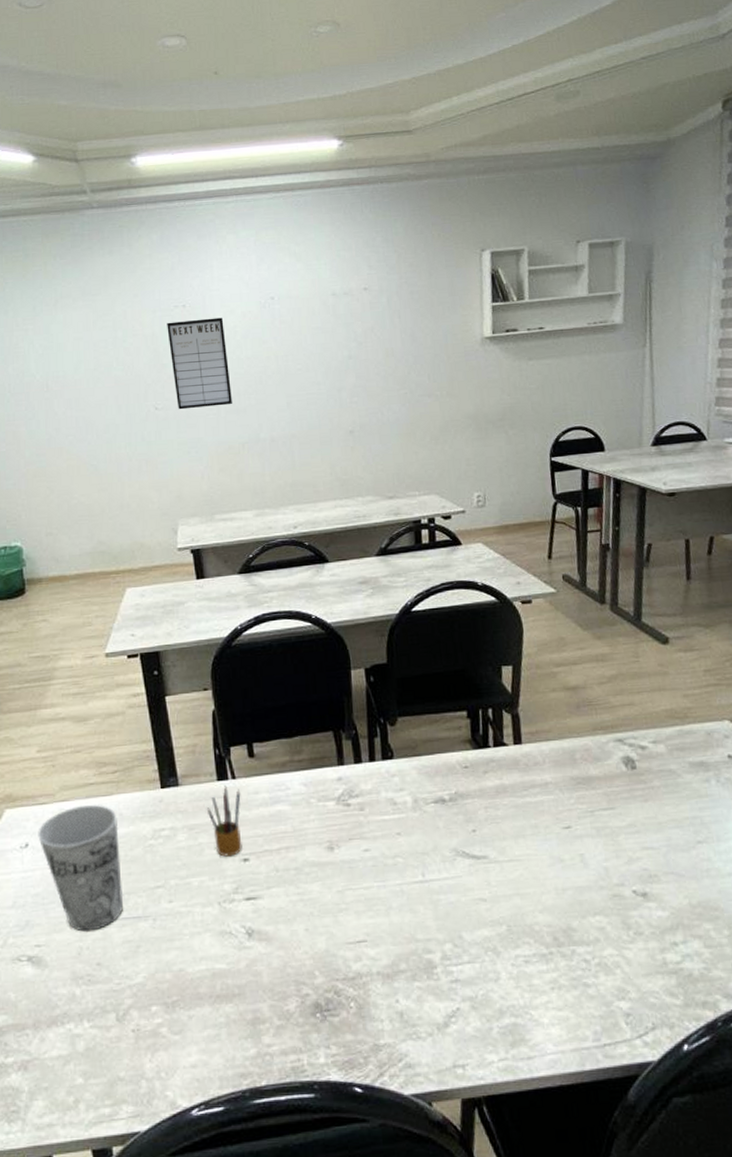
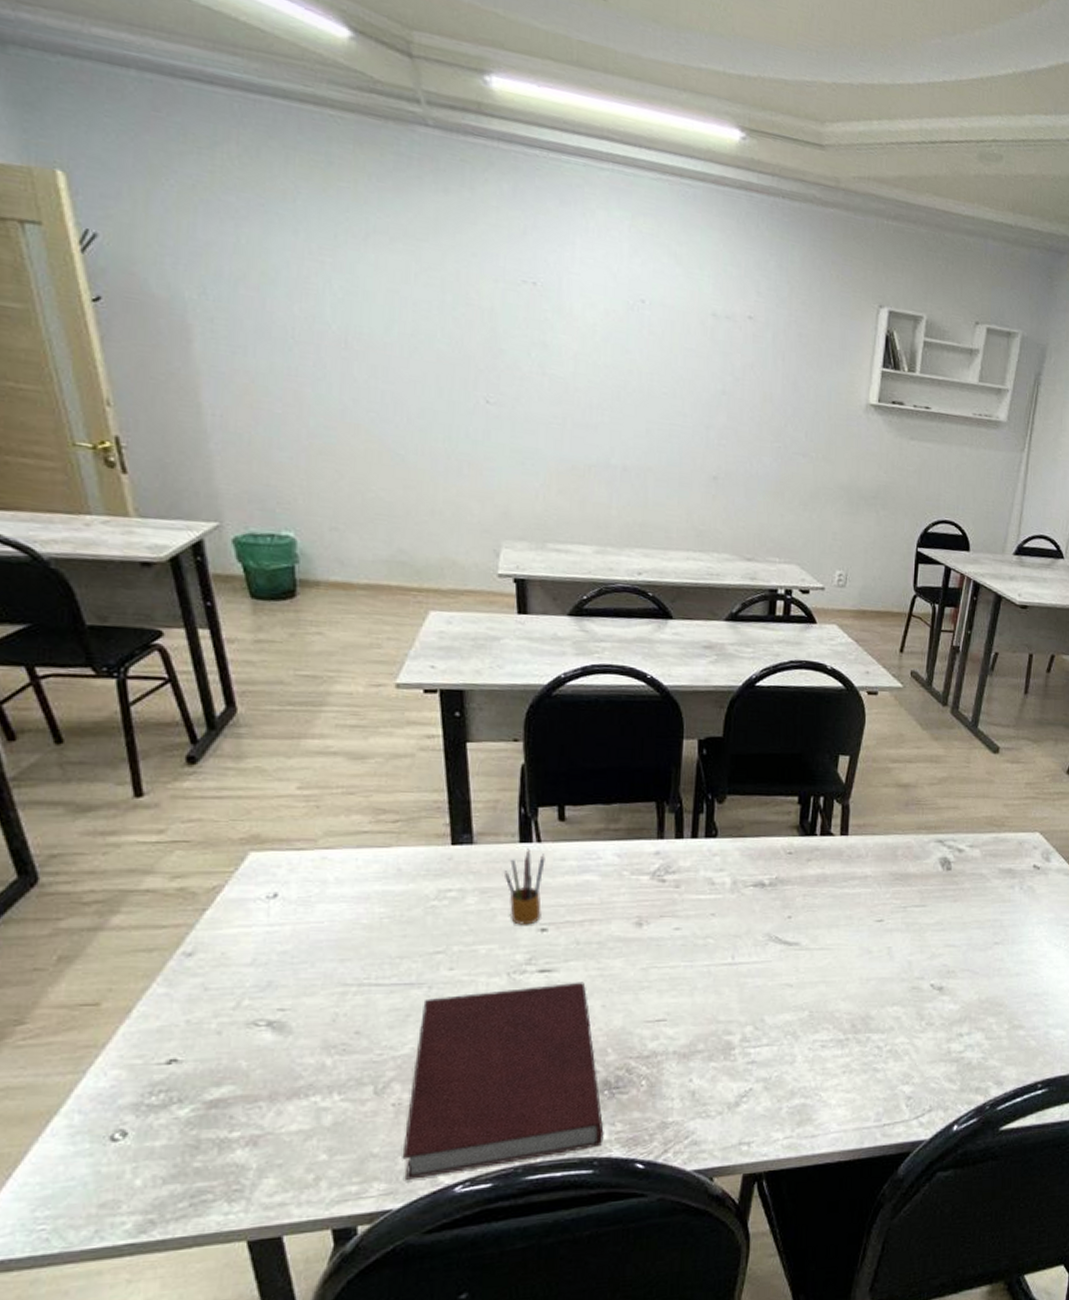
cup: present [38,804,124,932] -> none [290,855,396,996]
notebook: none [144,907,321,1103] -> present [402,982,604,1180]
writing board: present [167,317,232,410] -> none [510,298,583,417]

